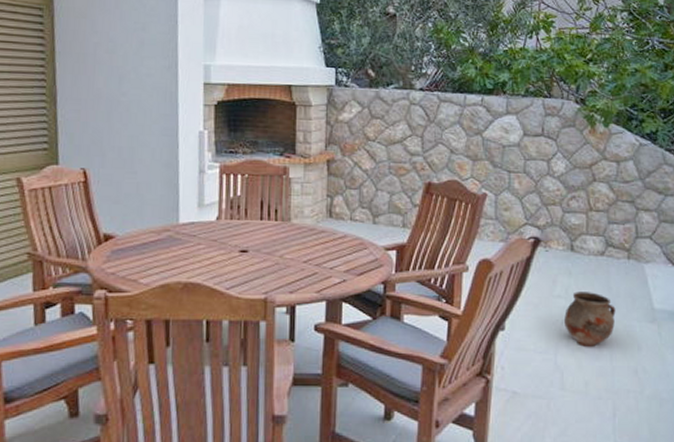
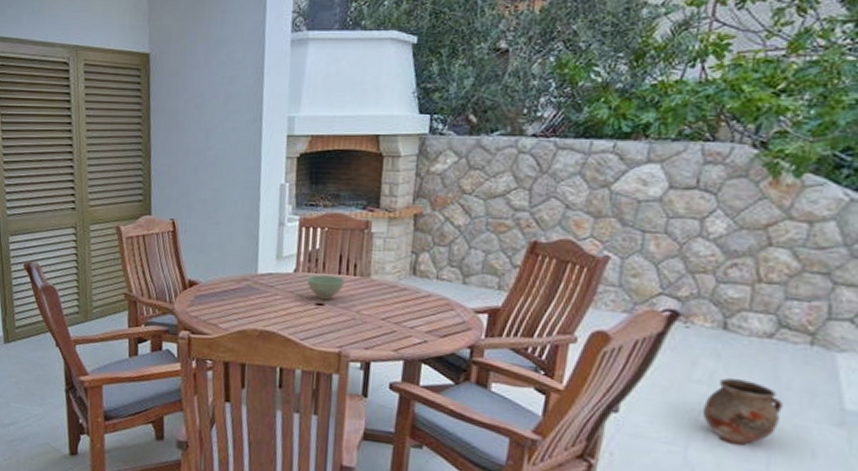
bowl: none [229,222,267,247] -> present [306,275,345,300]

